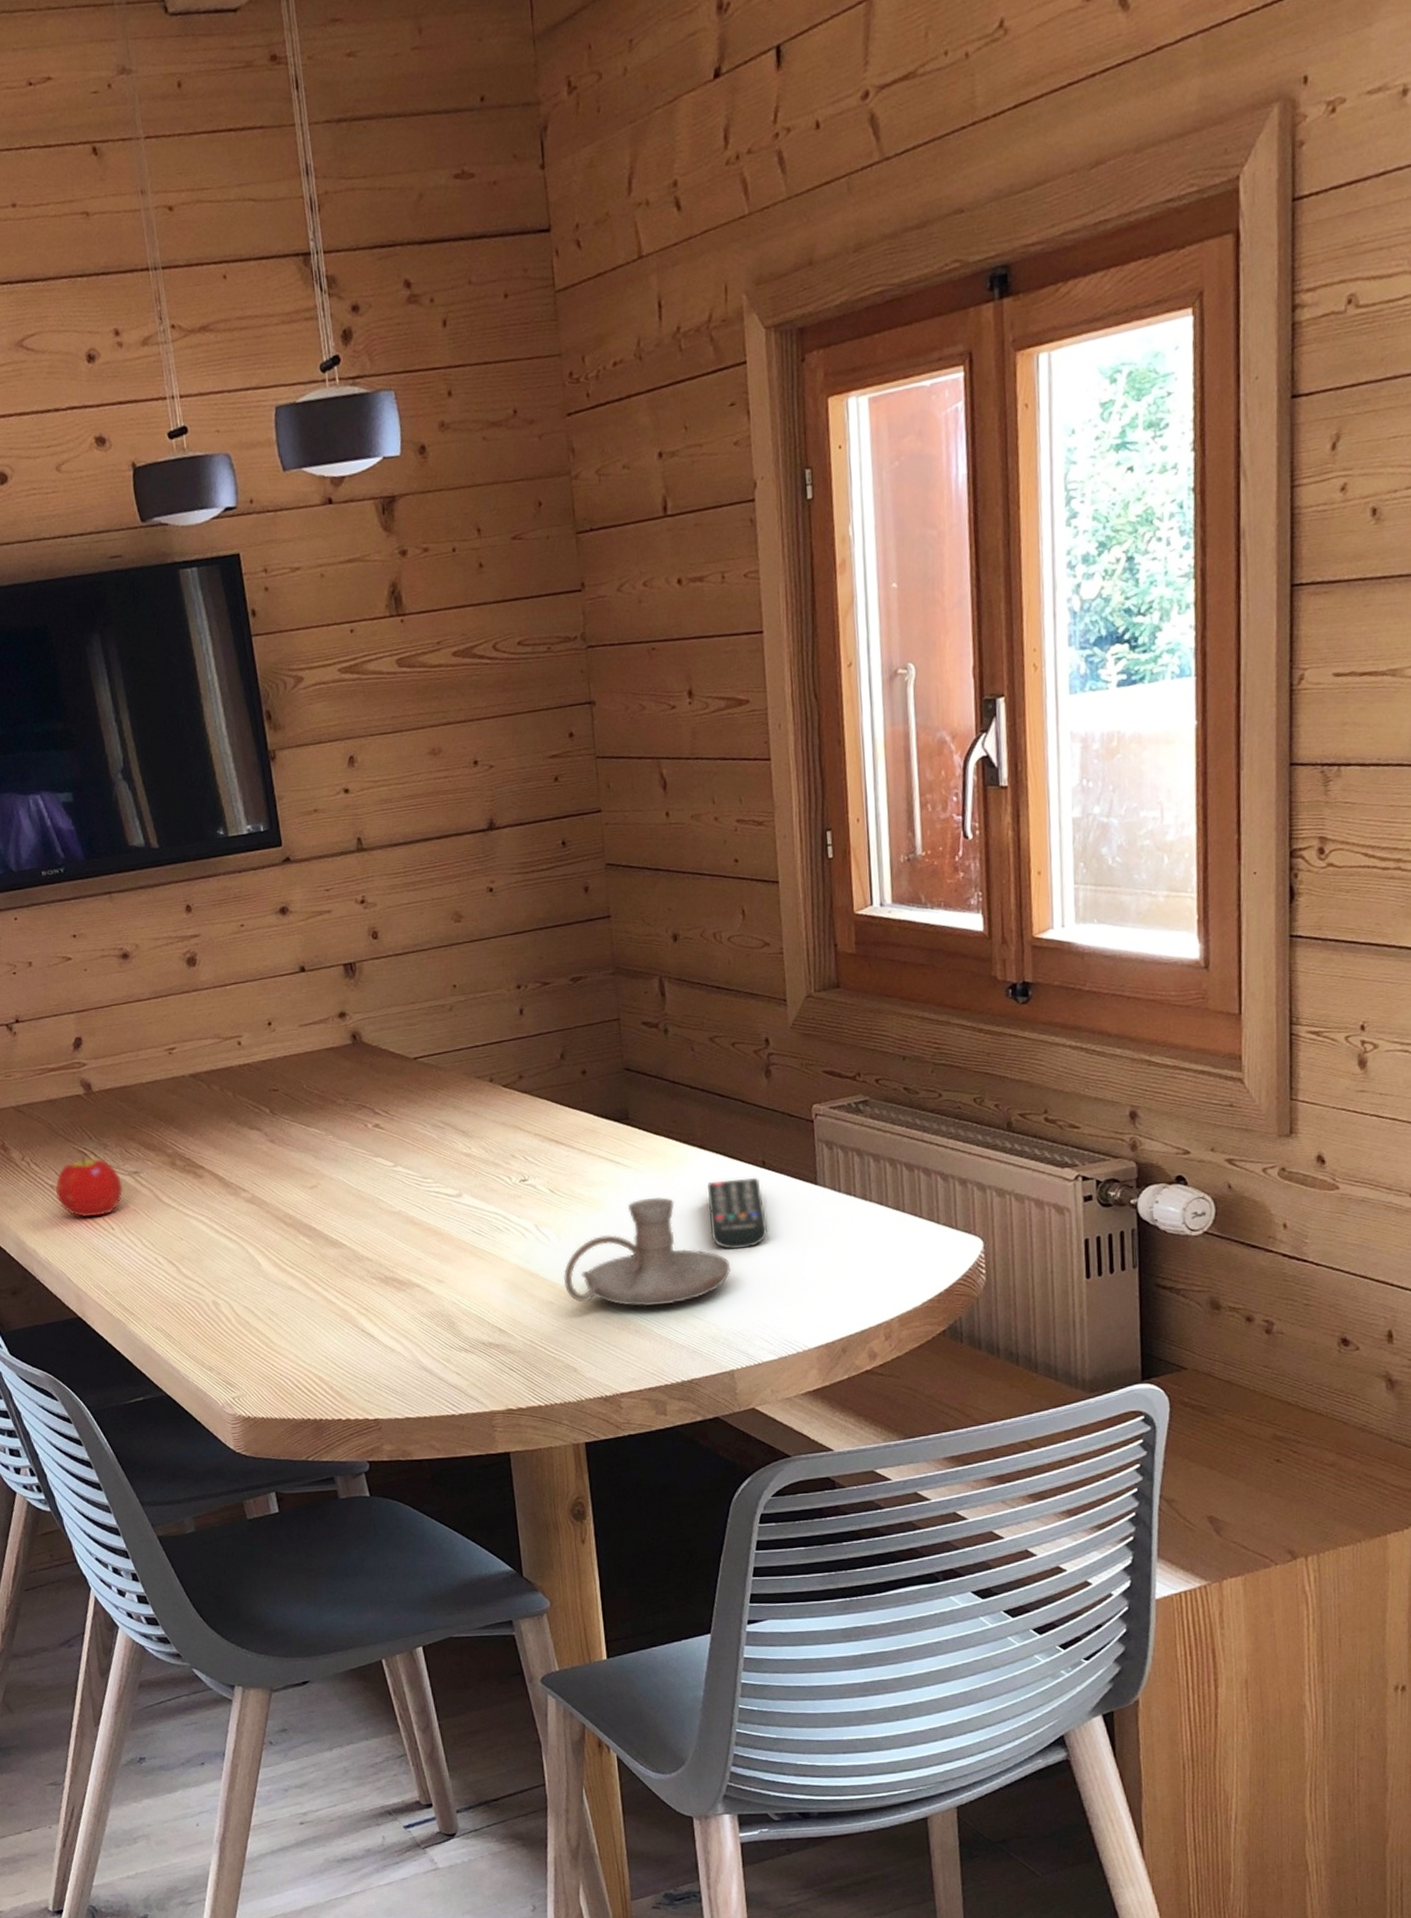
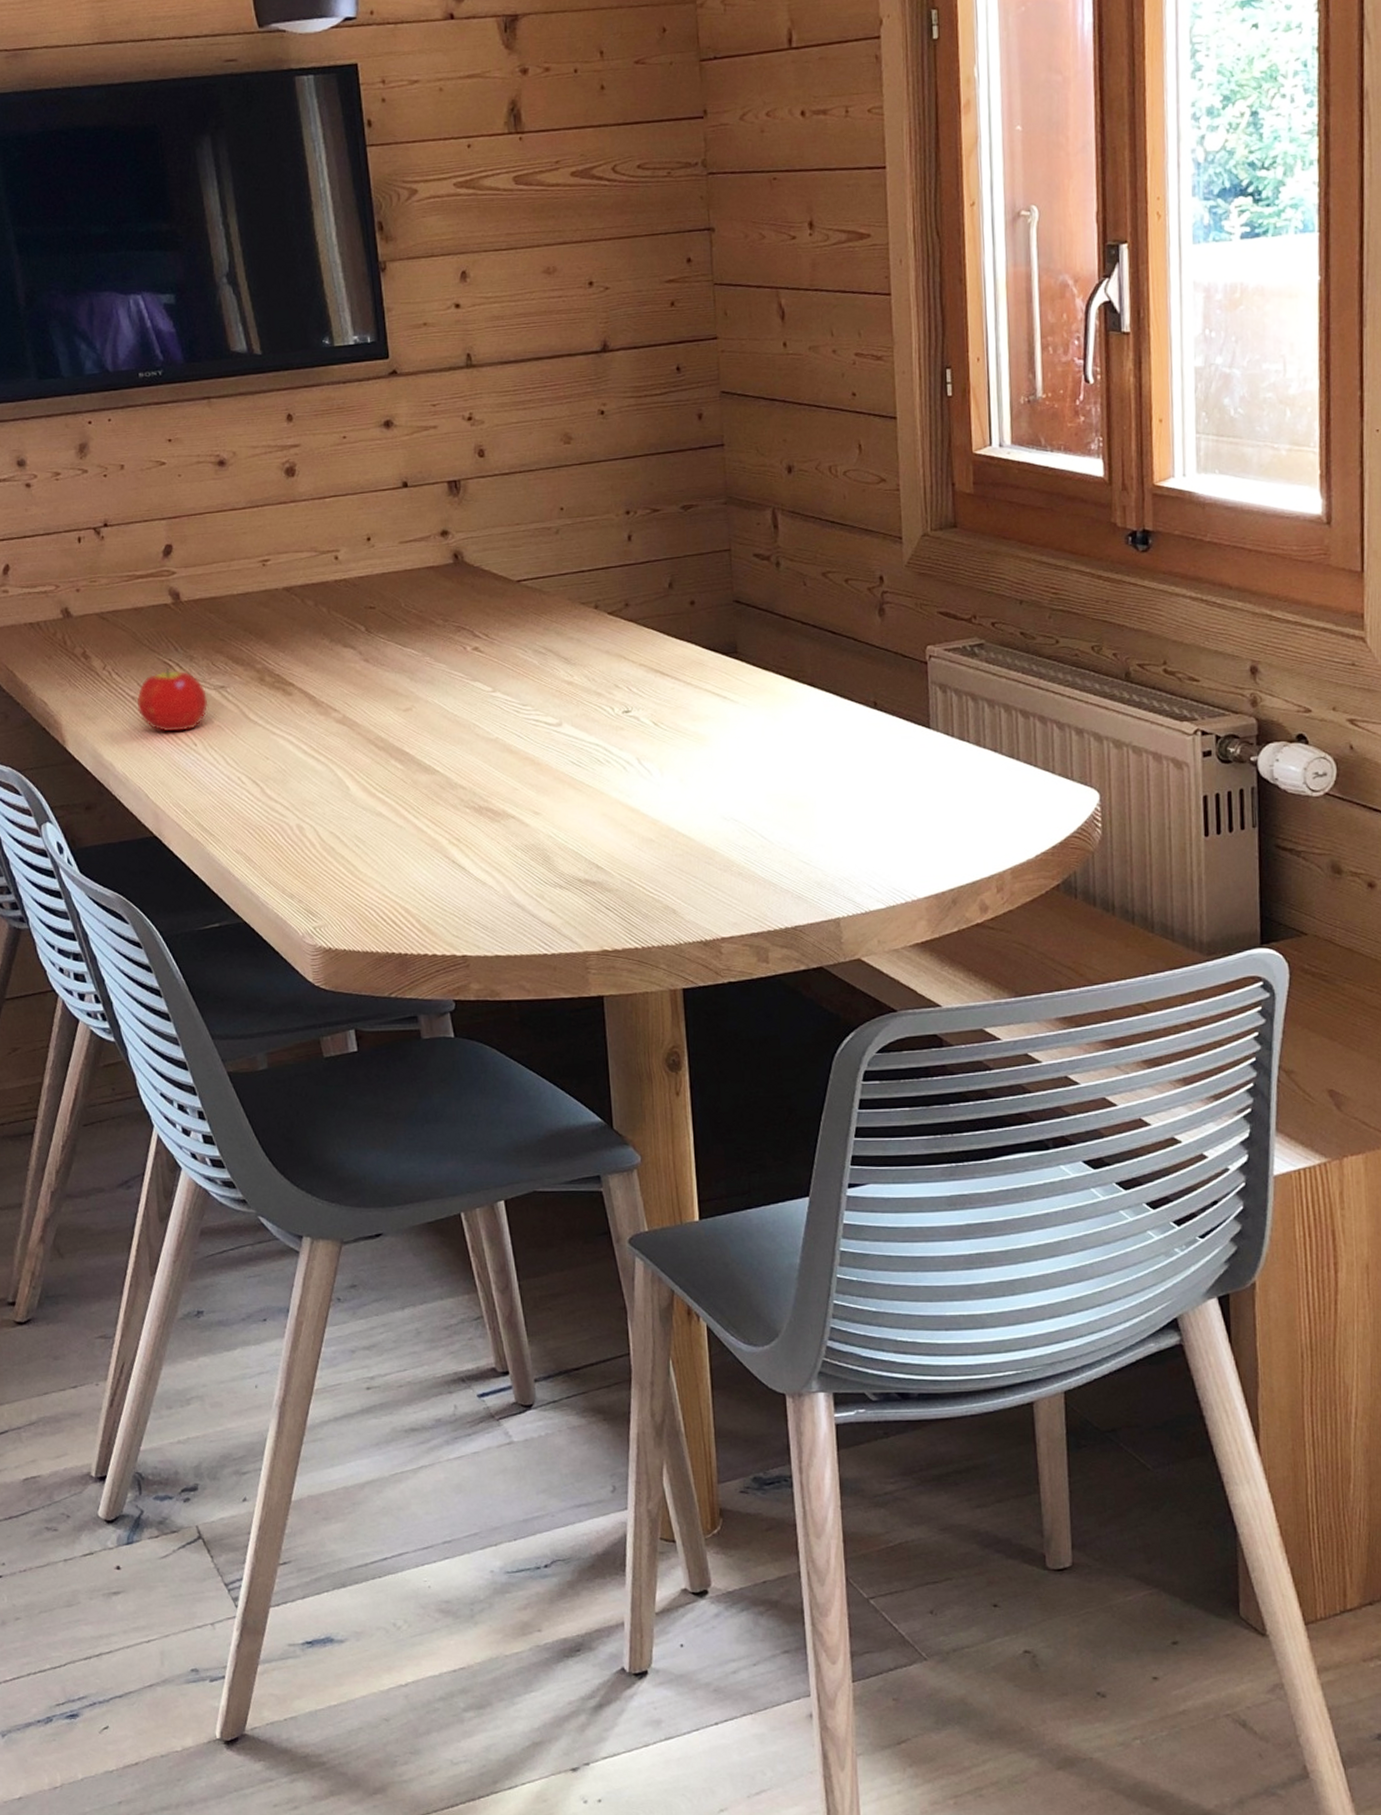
candle holder: present [563,1196,731,1307] -> none [665,734,840,849]
remote control: present [707,1177,768,1250] -> none [817,718,879,793]

